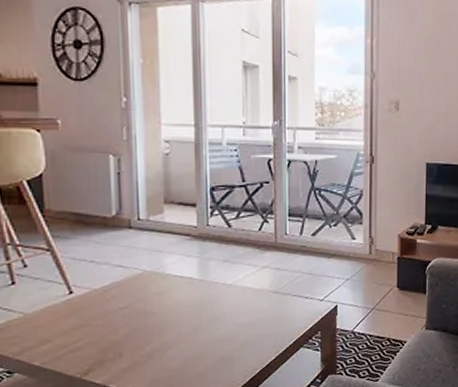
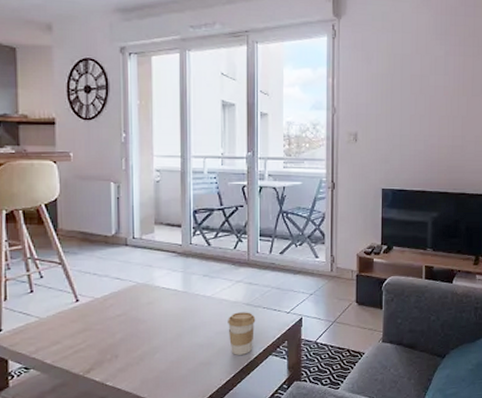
coffee cup: none [252,300,285,349] -> present [228,312,256,355]

